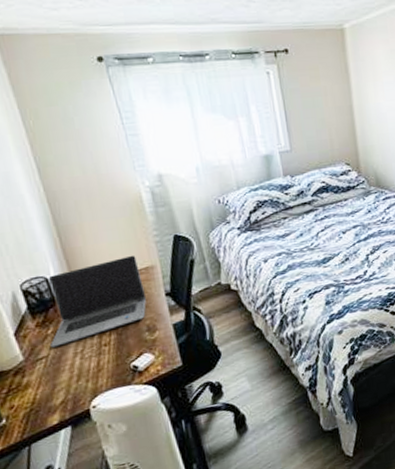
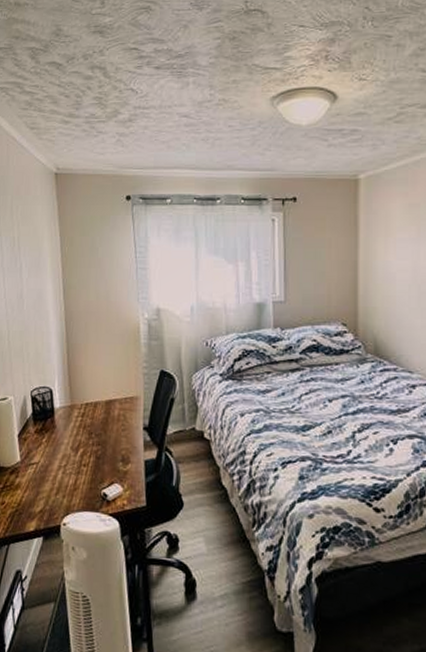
laptop computer: present [48,255,147,348] -> none [42,382,127,456]

